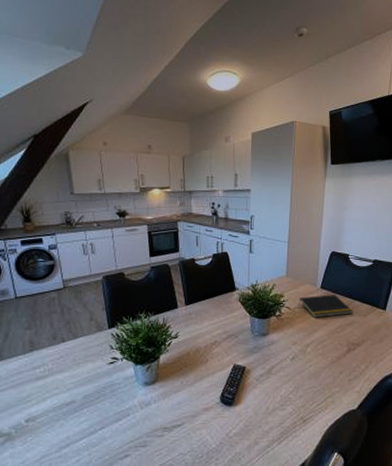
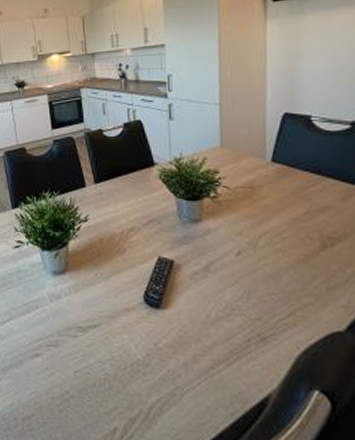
notepad: present [298,294,353,318] -> none [240,170,325,201]

